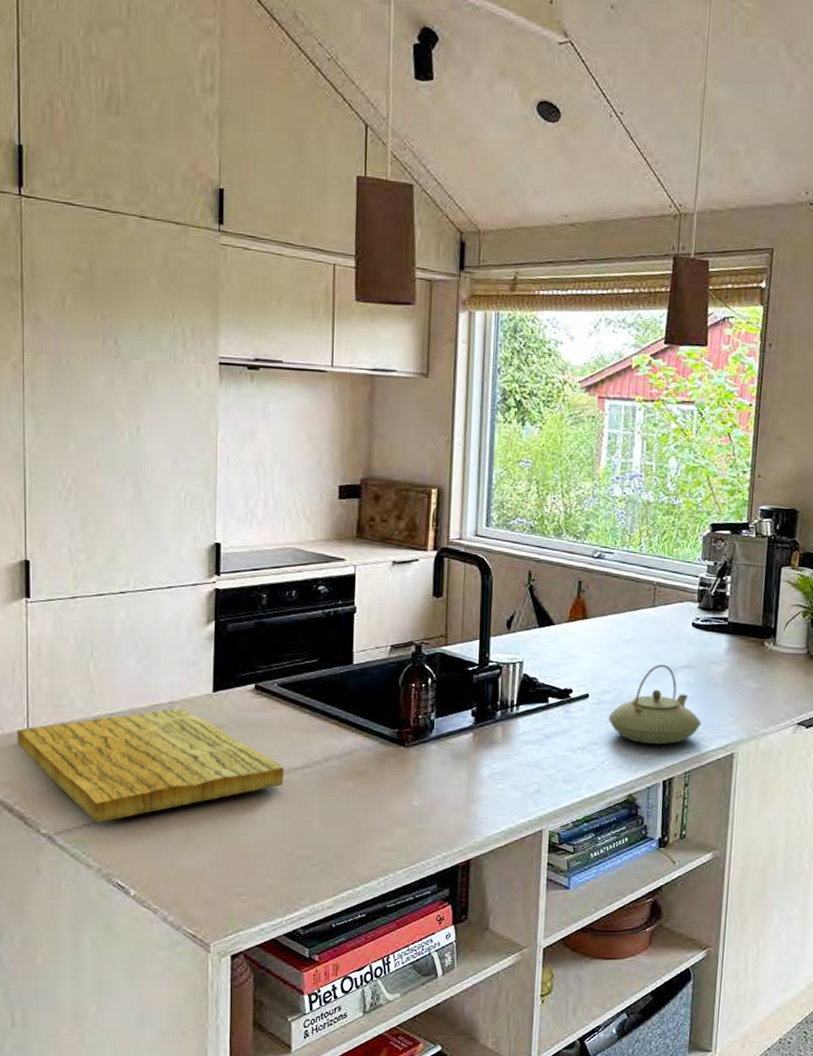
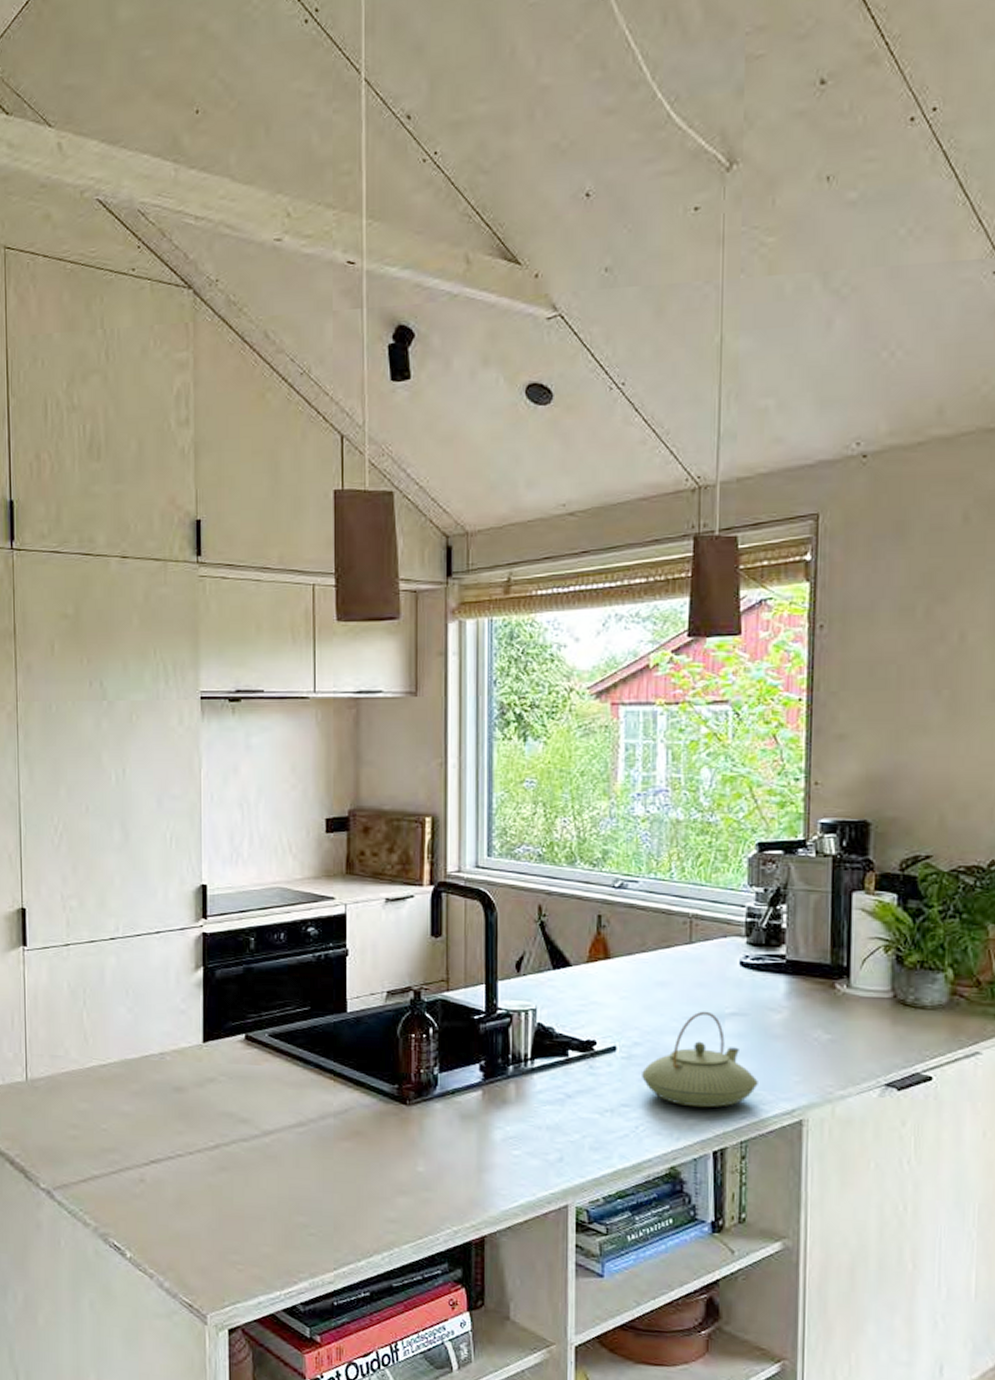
cutting board: present [17,707,285,824] -> none [17,1058,279,1180]

